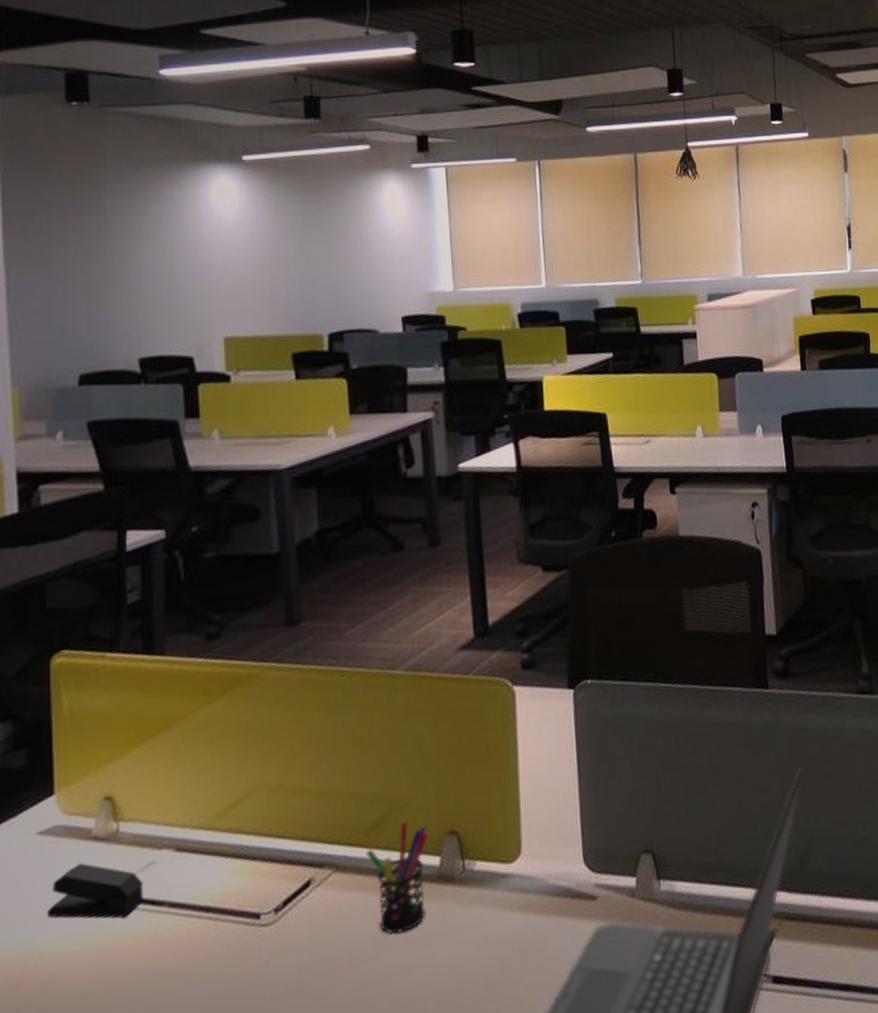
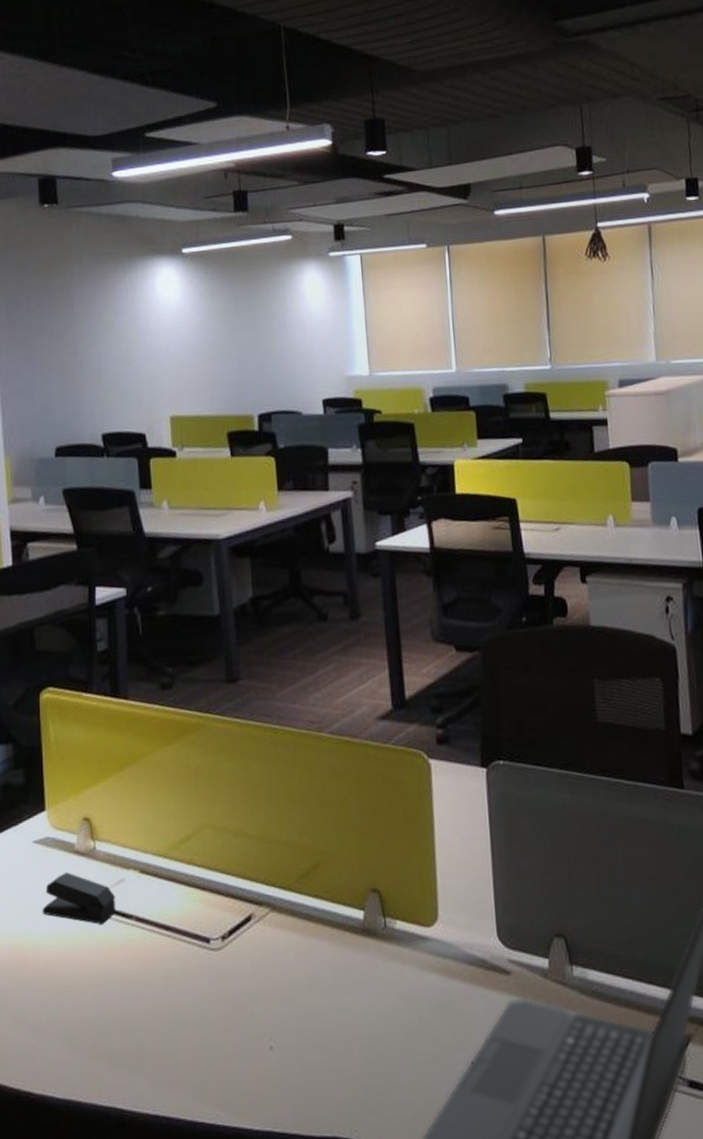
pen holder: present [366,820,429,935] -> none [299,873,354,977]

